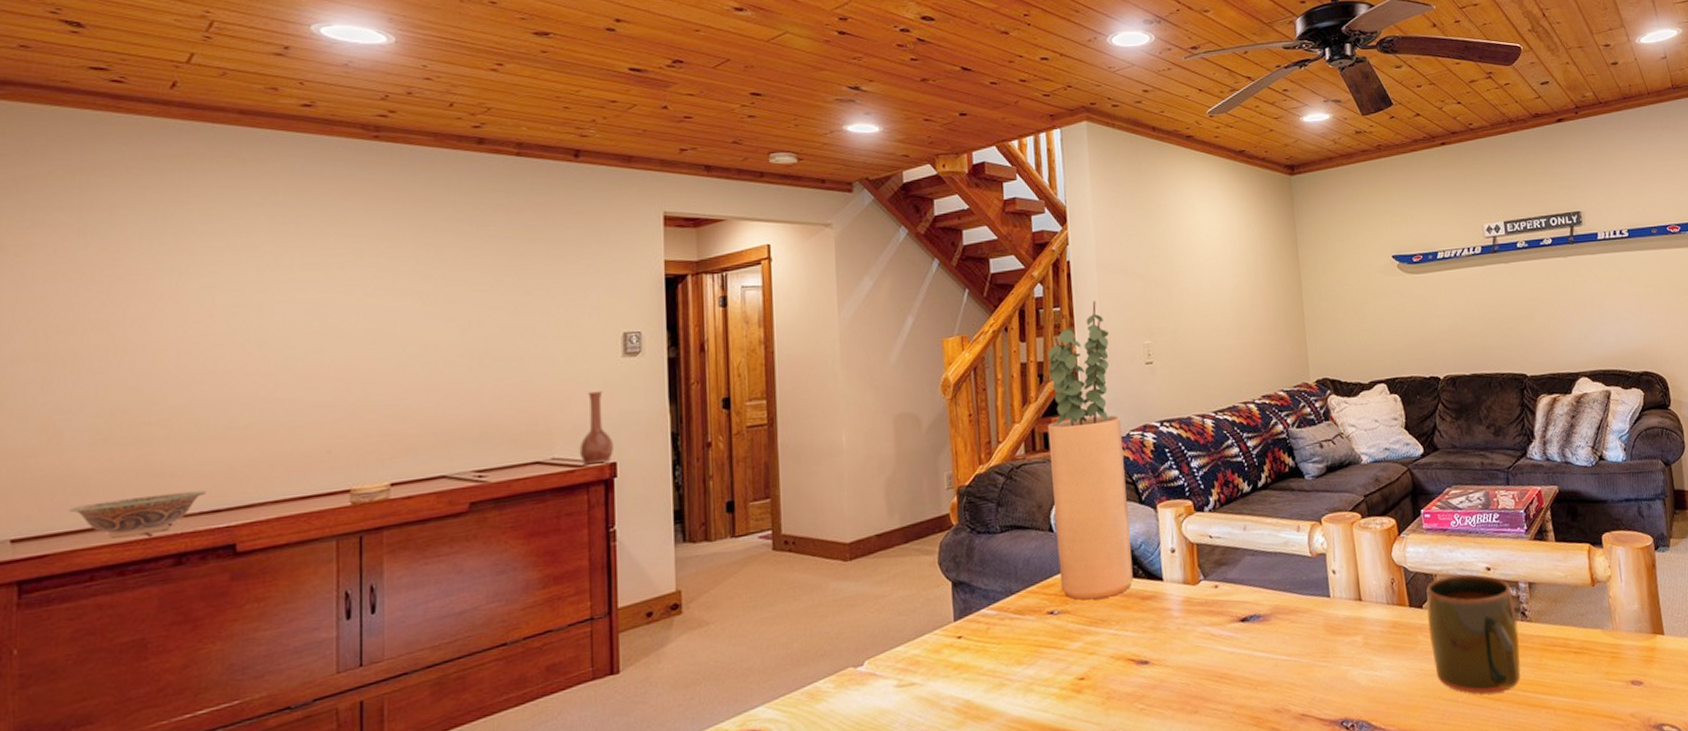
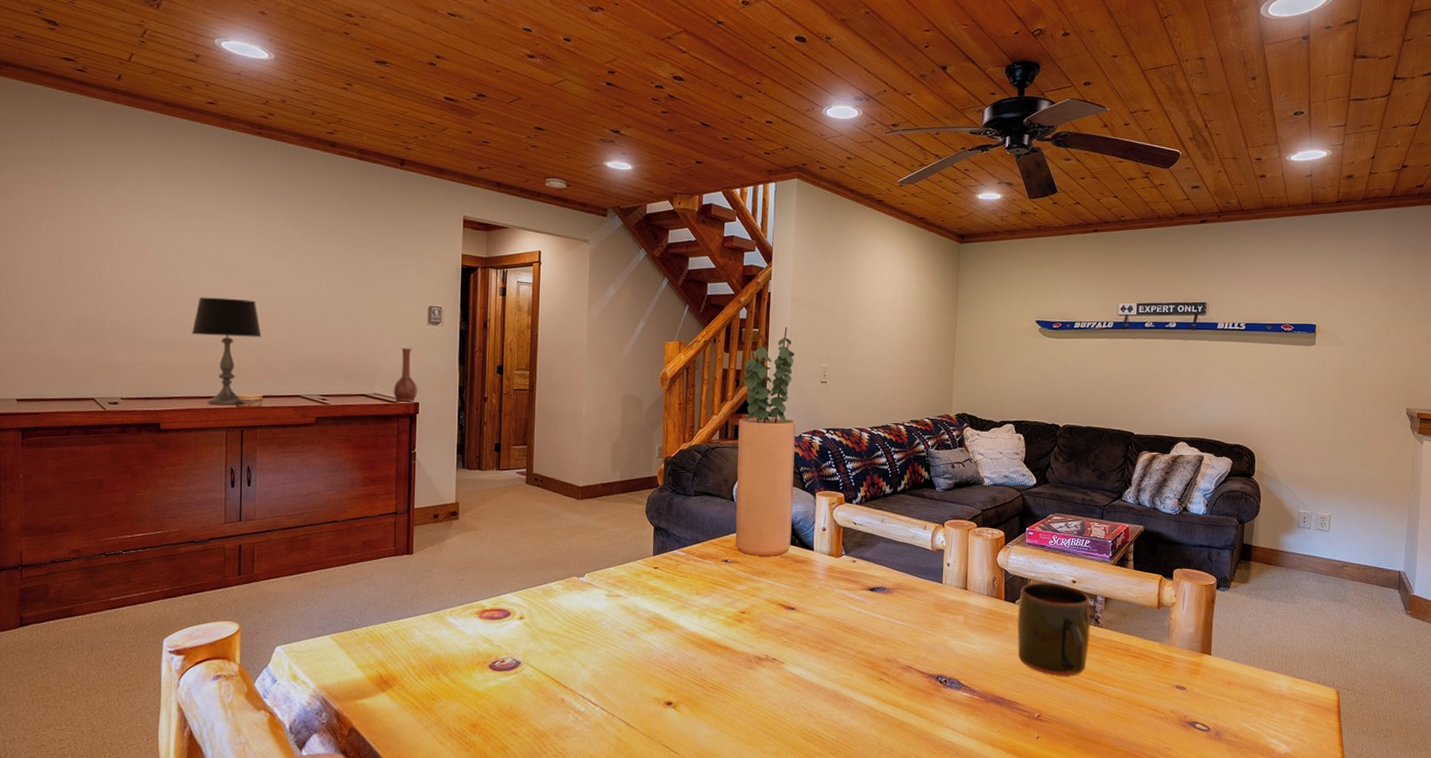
decorative bowl: present [68,490,206,539] -> none [52,381,141,408]
table lamp: none [283,355,387,508] -> present [192,297,262,406]

